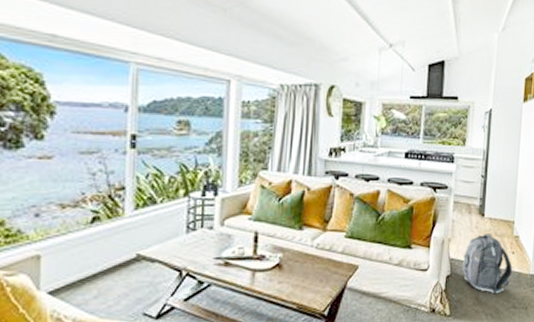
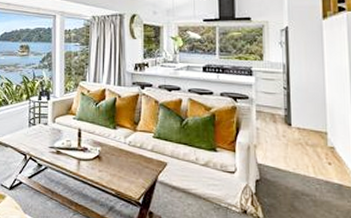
backpack: present [461,234,512,294] -> none [271,143,331,204]

